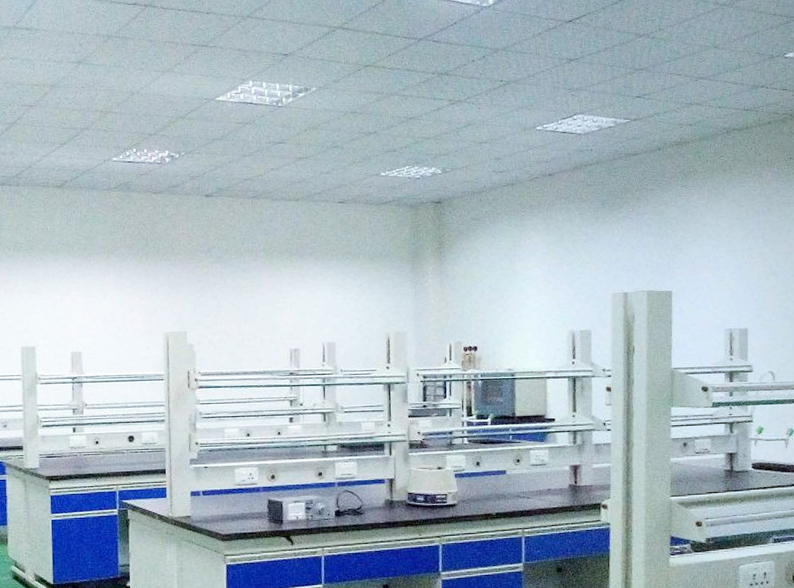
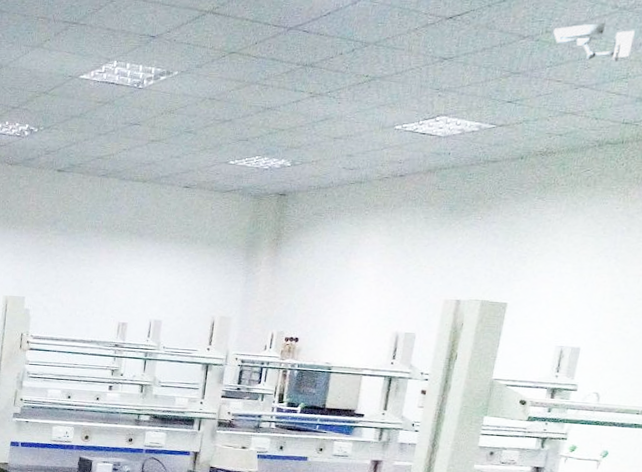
security camera: none [666,18,738,54] -> present [553,22,635,62]

